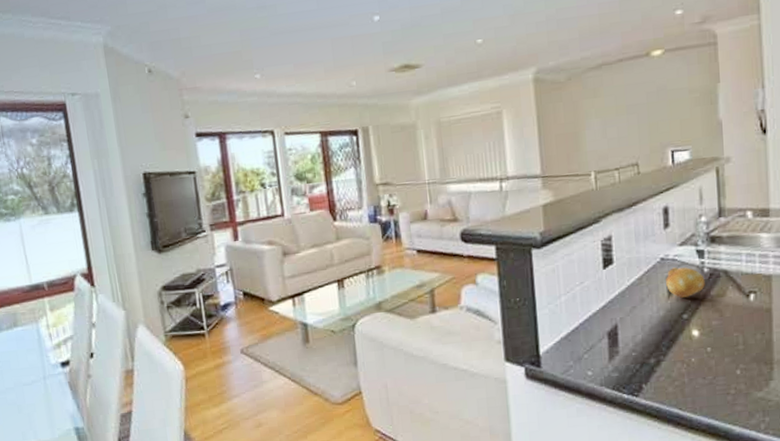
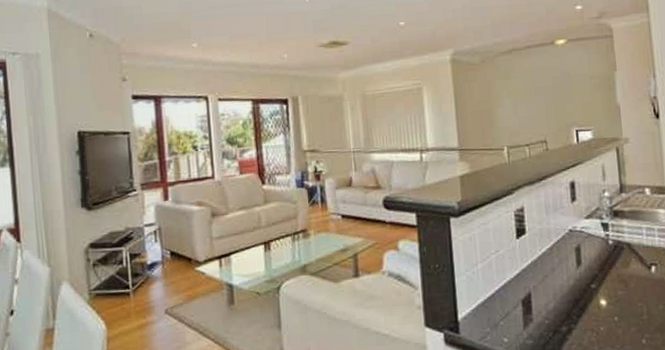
fruit: present [666,267,705,298] -> none [574,239,610,268]

